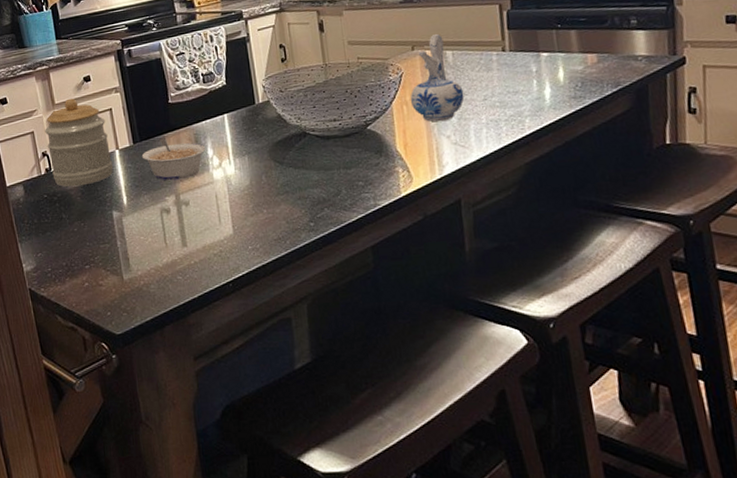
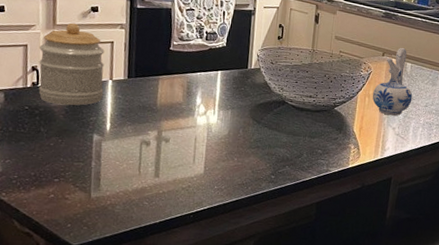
legume: present [141,137,206,181] -> none [133,78,196,119]

